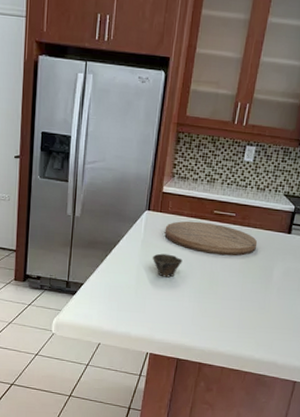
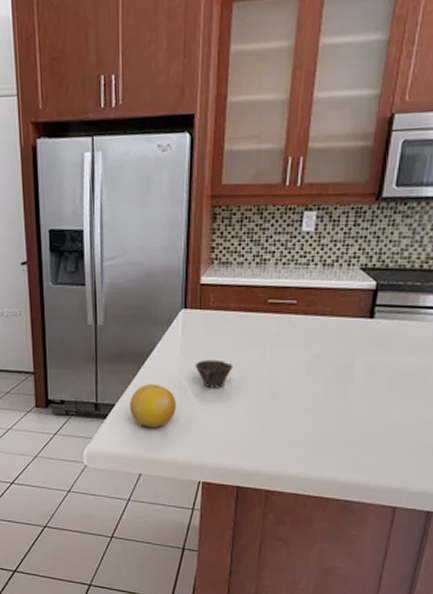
fruit: none [96,269,134,306] -> present [130,384,176,428]
cutting board: present [164,221,258,257] -> none [207,315,329,355]

